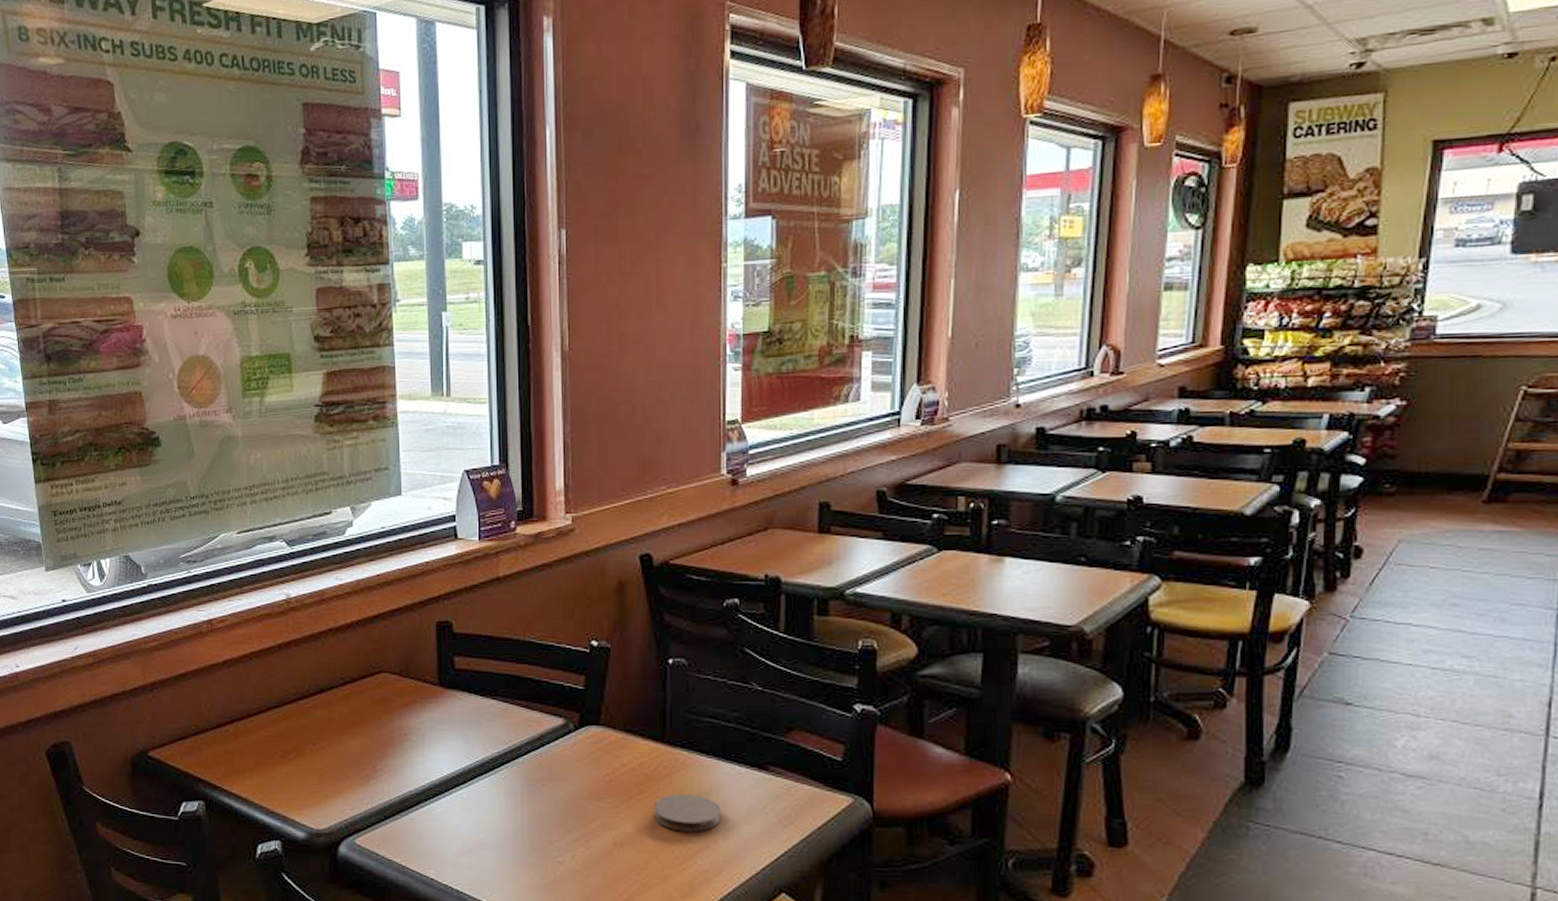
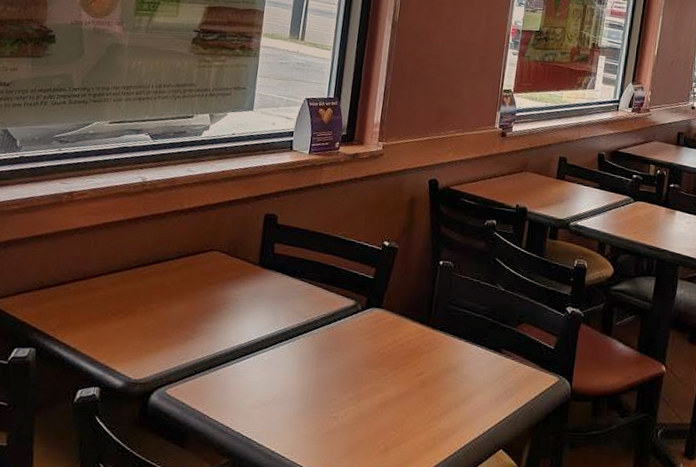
coaster: present [653,793,722,832] -> none [412,366,464,398]

